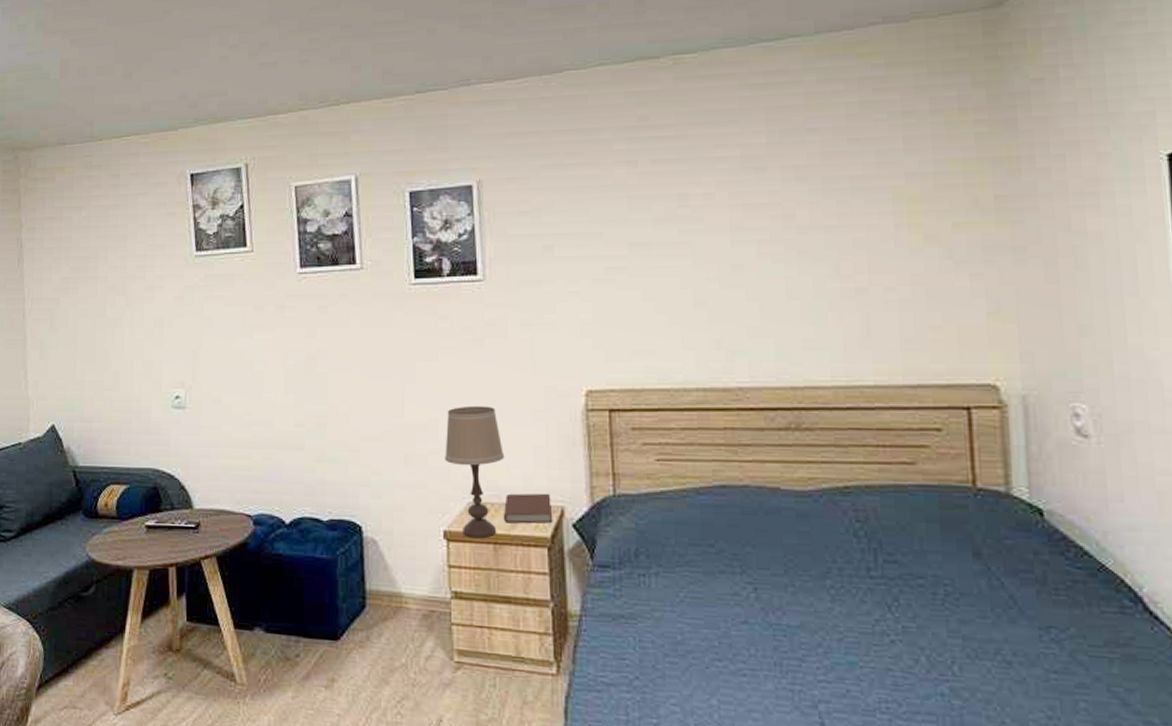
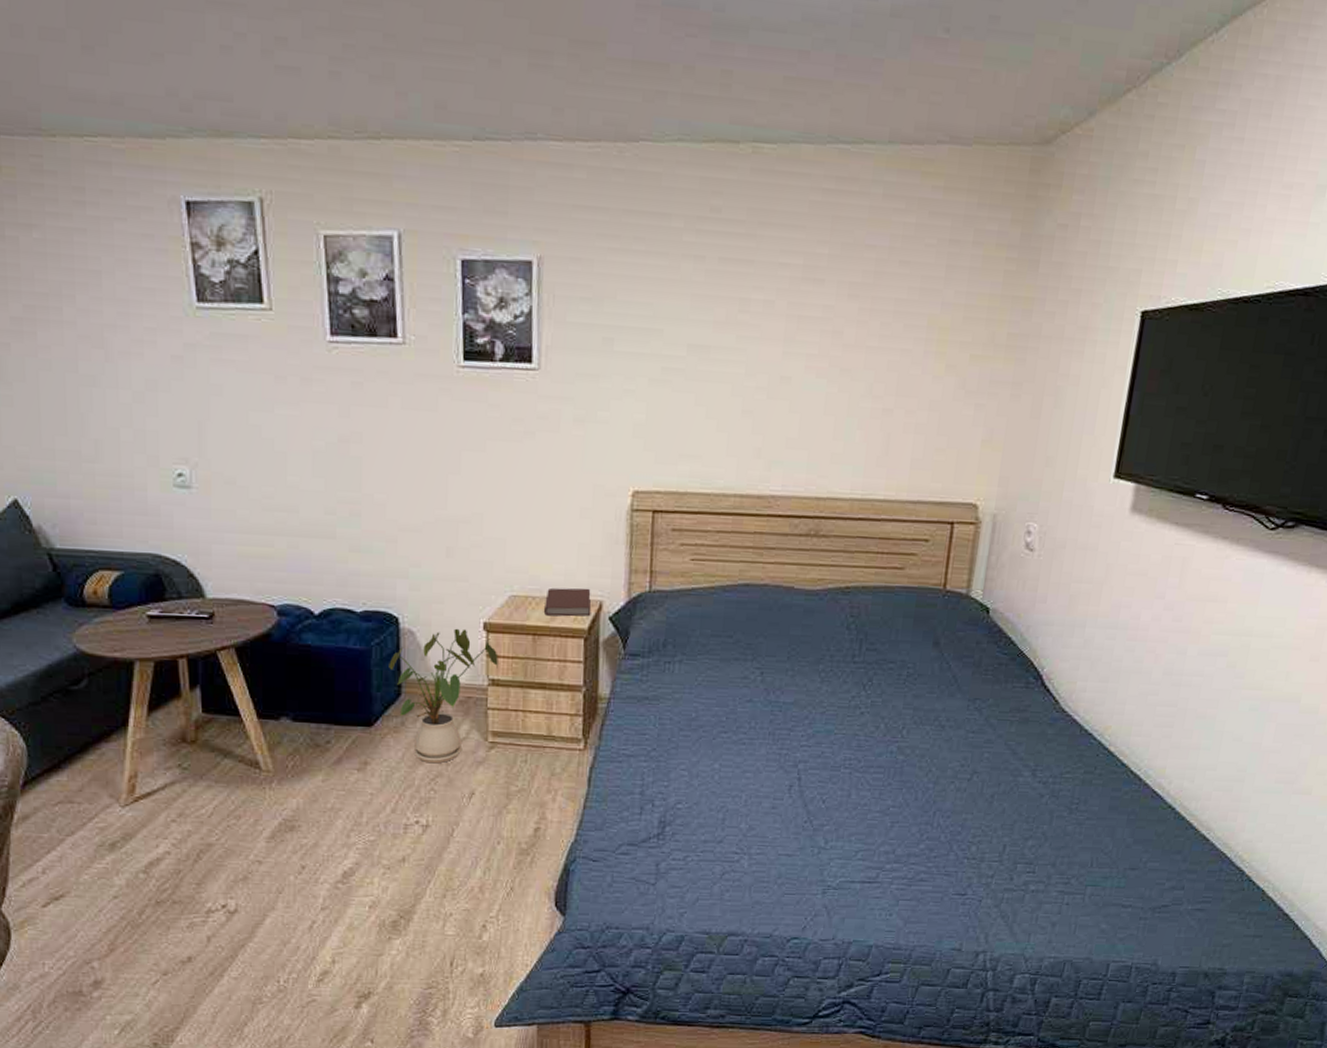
house plant: none [353,537,460,684] -> present [389,628,498,764]
table lamp: present [445,405,505,539] -> none [488,500,549,630]

